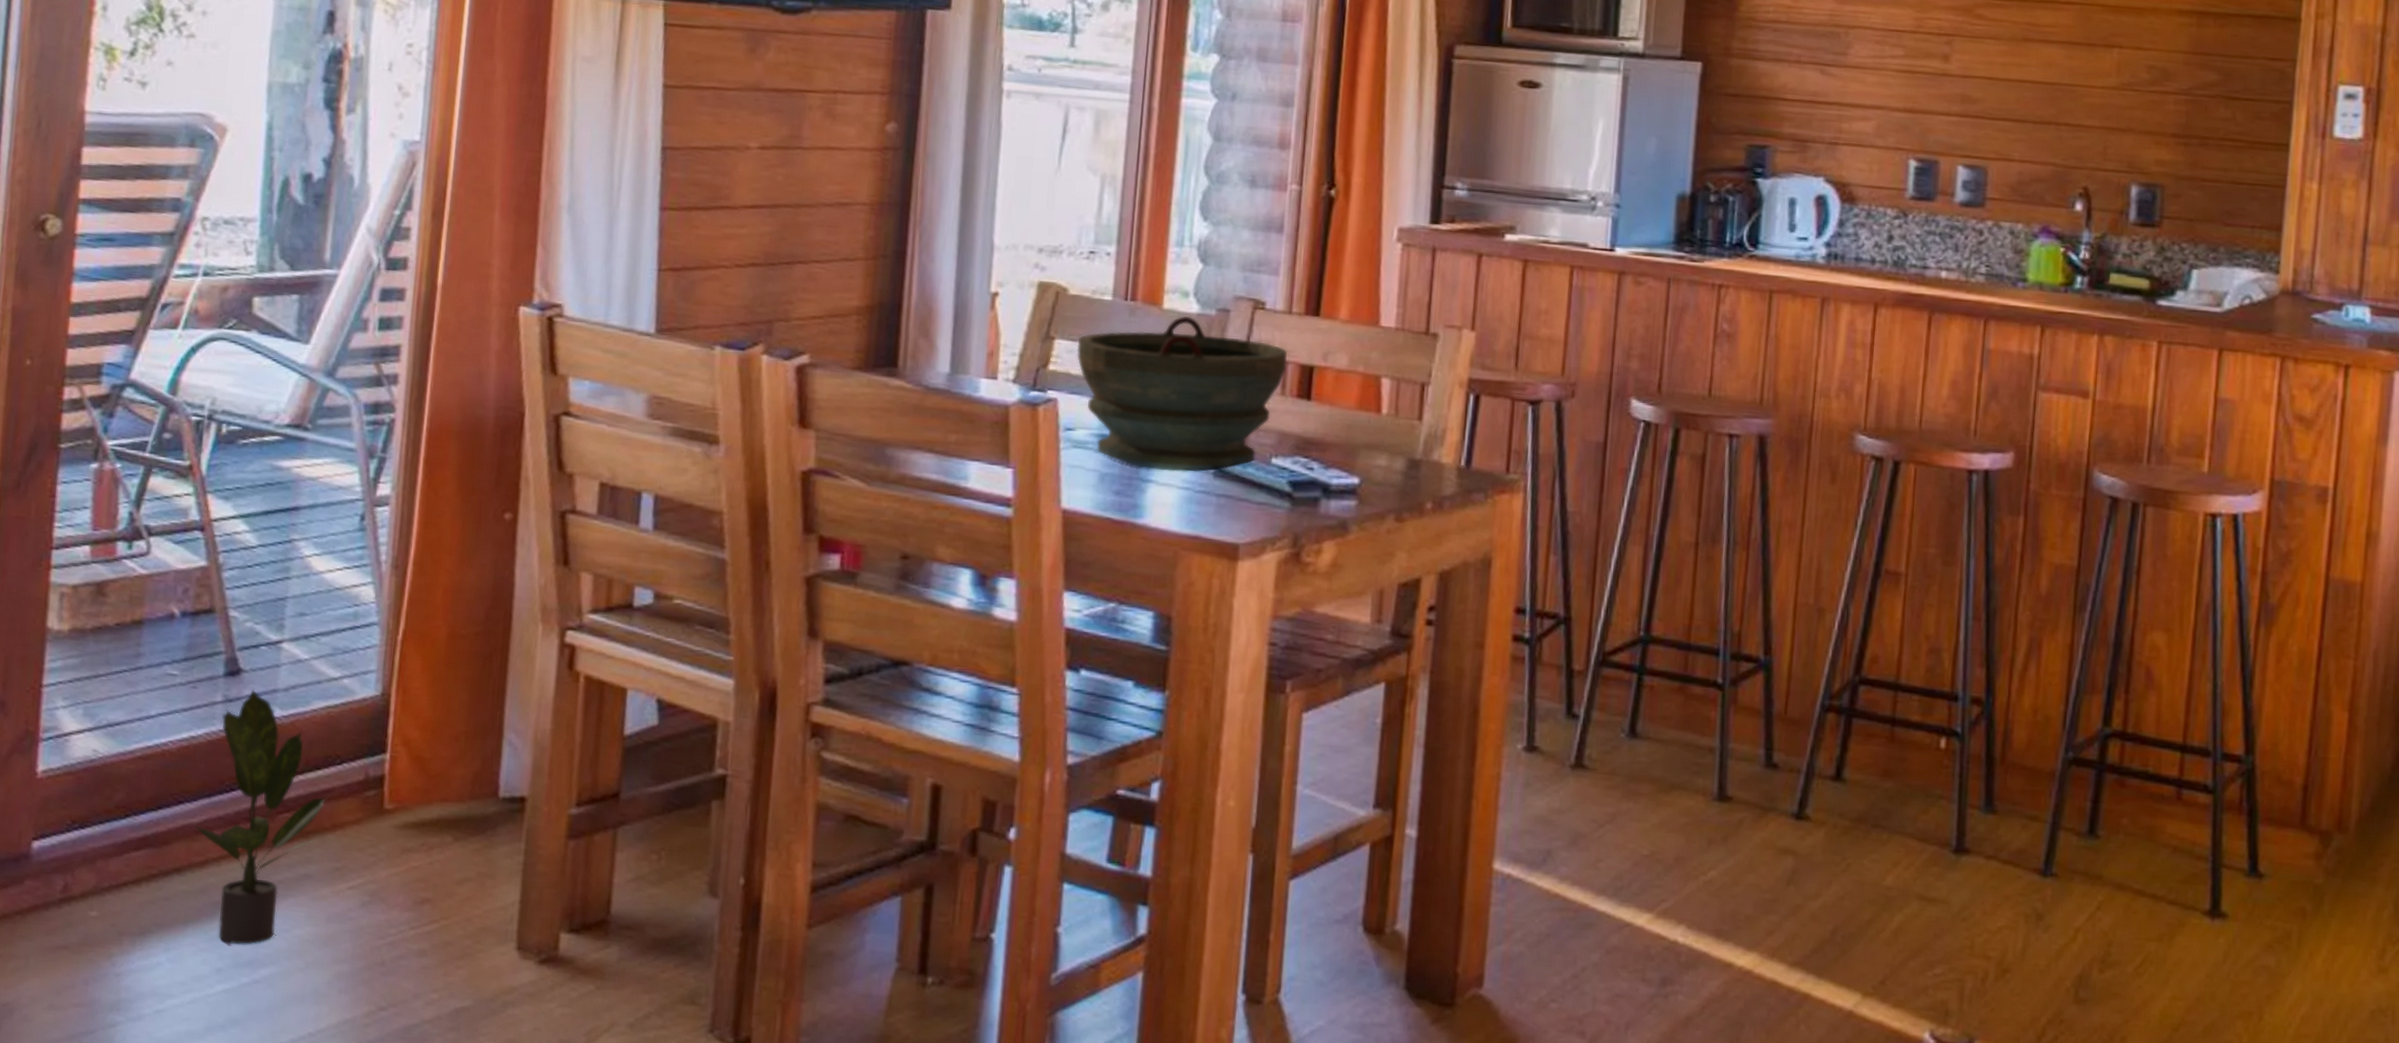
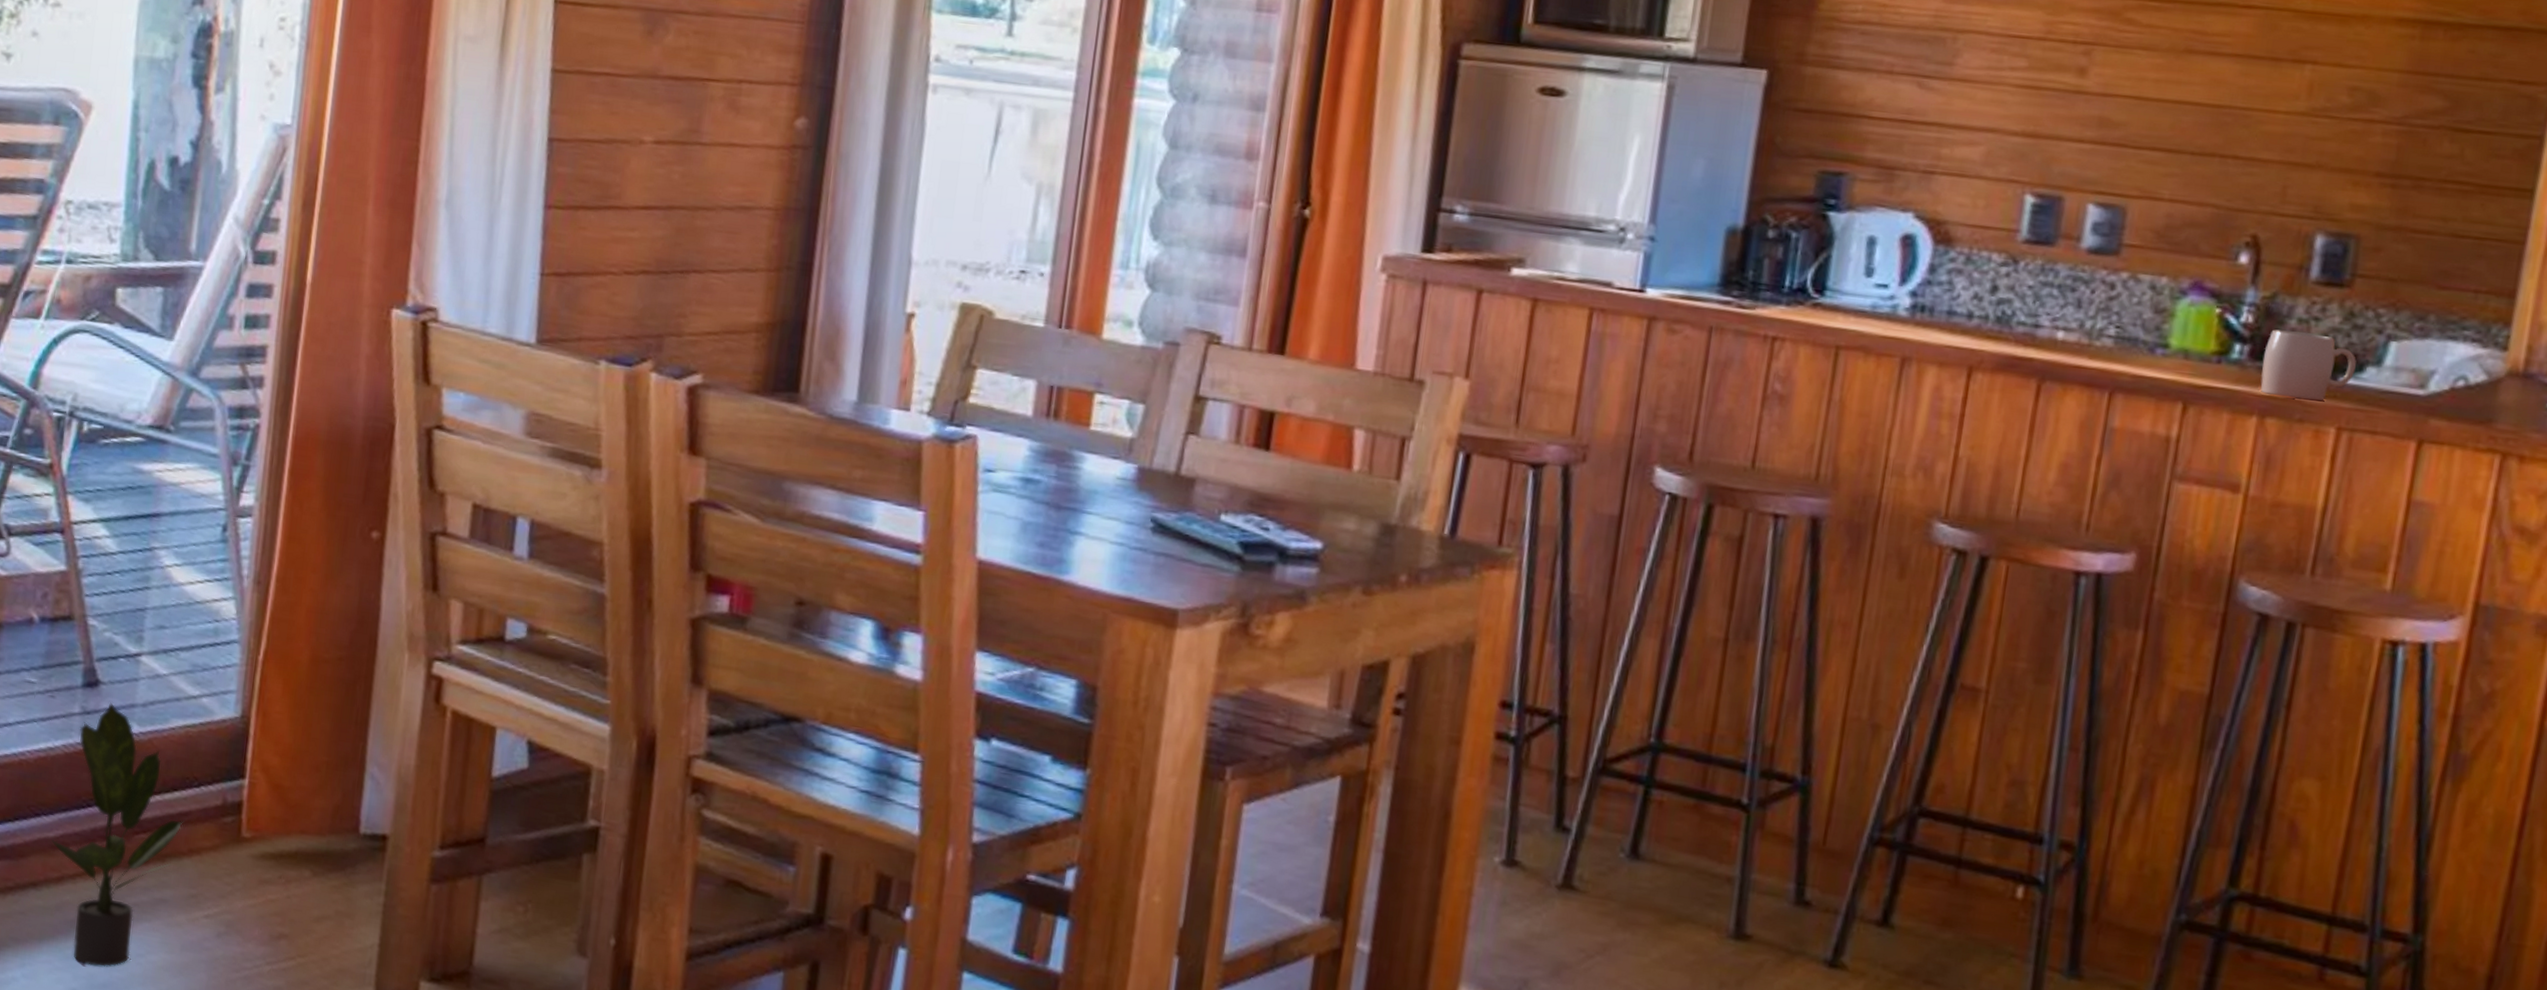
bowl: present [1076,316,1288,472] -> none [1001,348,1246,527]
mug: none [2098,263,2169,321] -> present [2260,329,2356,402]

